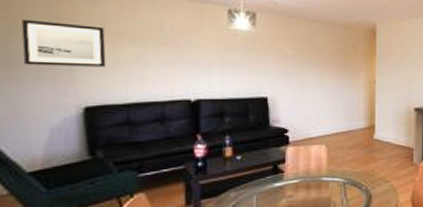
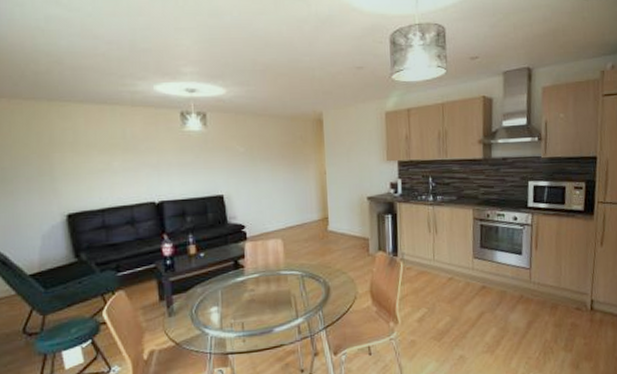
wall art: present [21,19,106,67] -> none [10,138,80,180]

